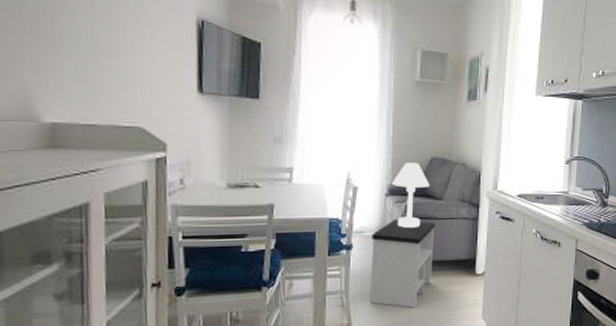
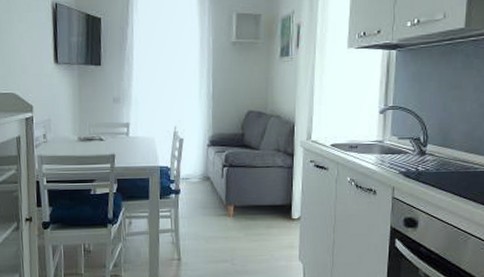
side table: present [369,219,436,308] -> none [196,168,254,247]
lamp: present [391,162,431,228] -> none [212,116,248,175]

